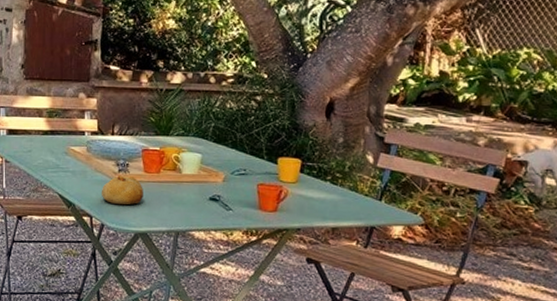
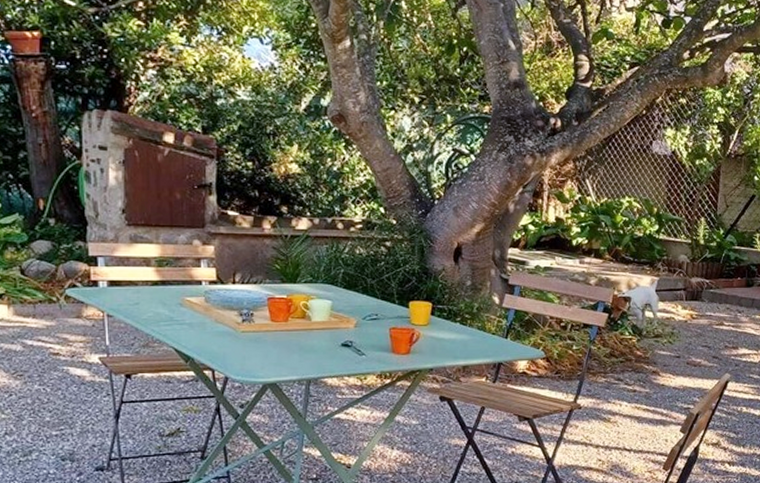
bread roll: present [101,175,143,205] -> none [223,325,271,356]

